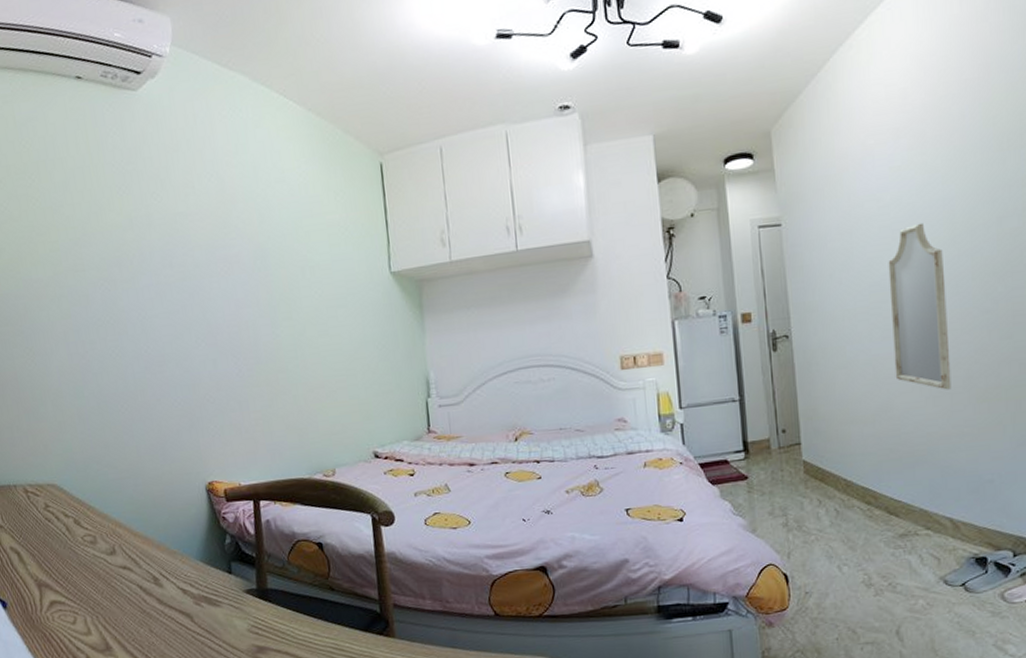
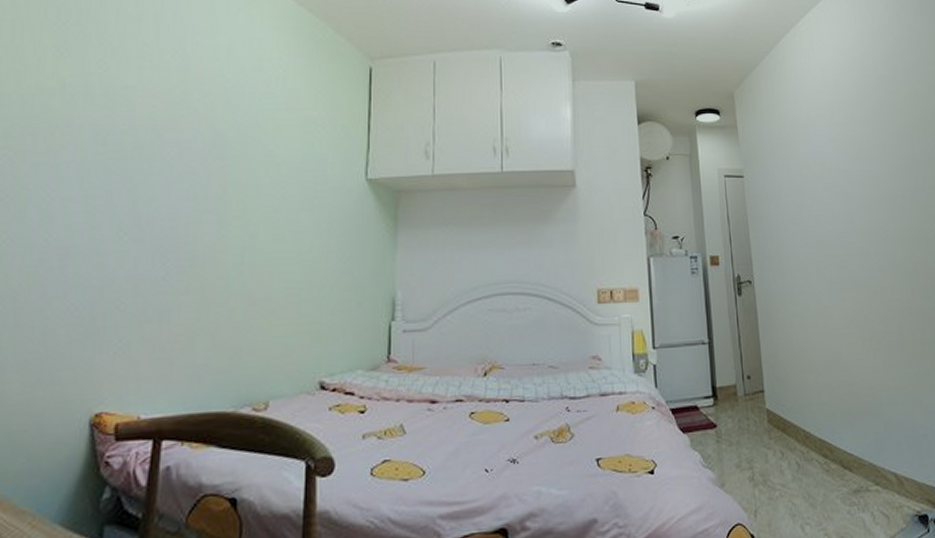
home mirror: present [888,222,952,390] -> none [831,189,888,344]

